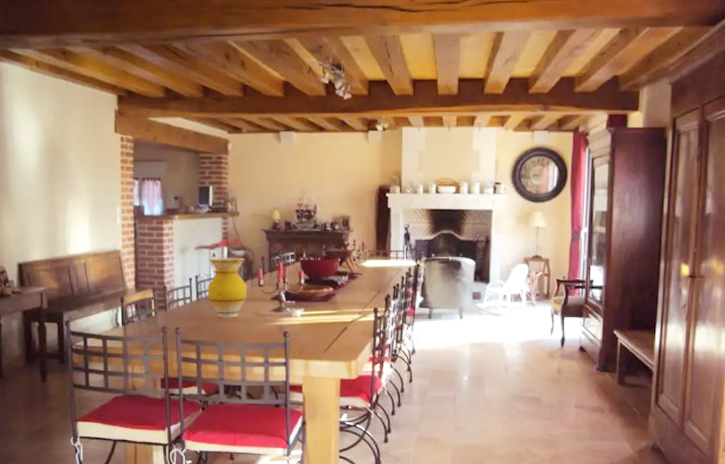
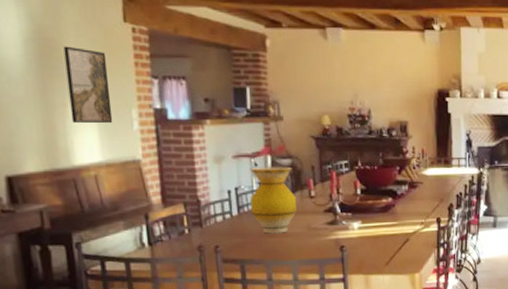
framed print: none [68,154,101,219] -> present [63,46,113,124]

